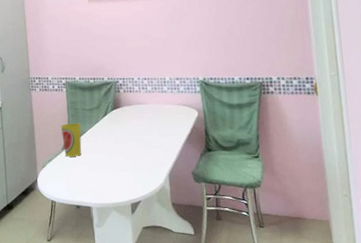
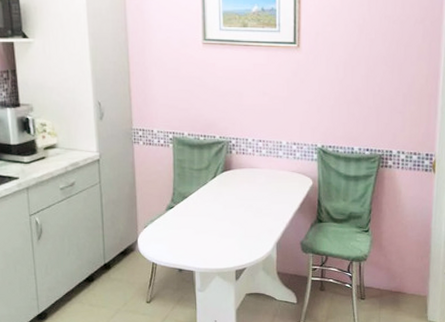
cup: present [60,123,82,157] -> none [165,183,188,219]

